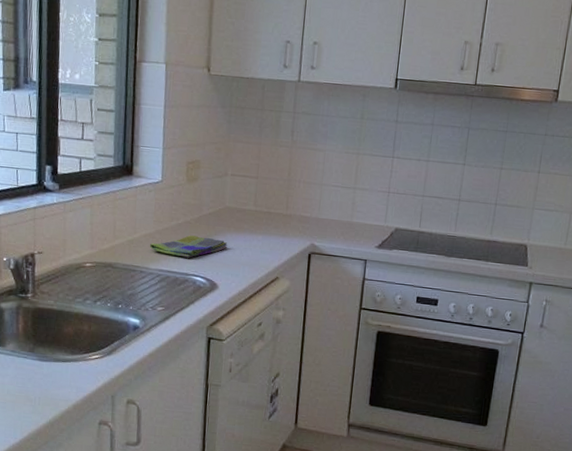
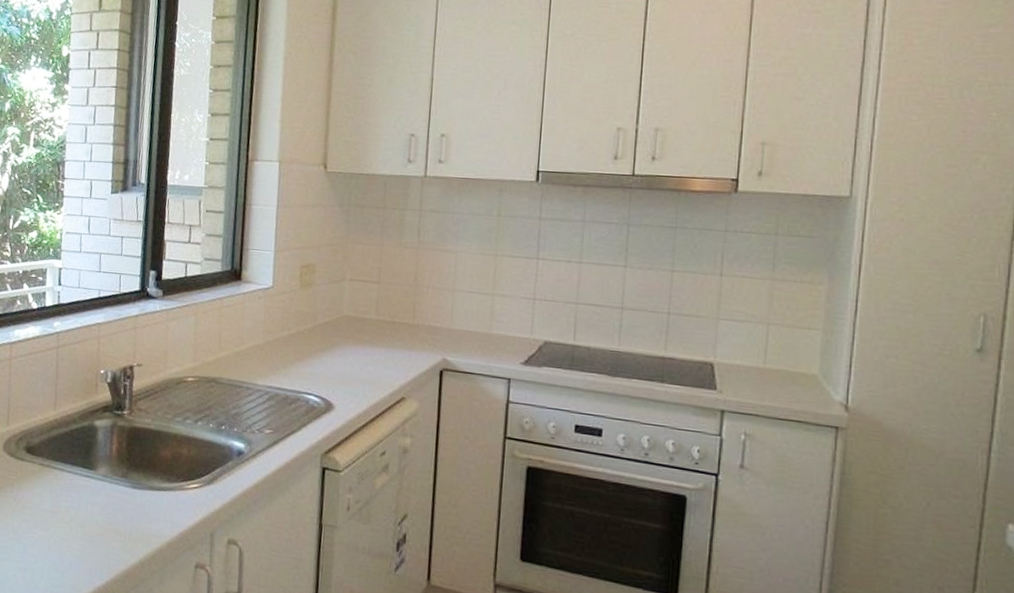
dish towel: present [149,235,228,258] -> none [257,347,346,374]

